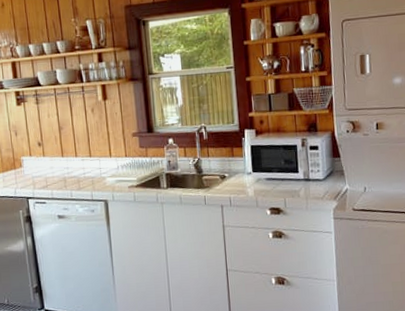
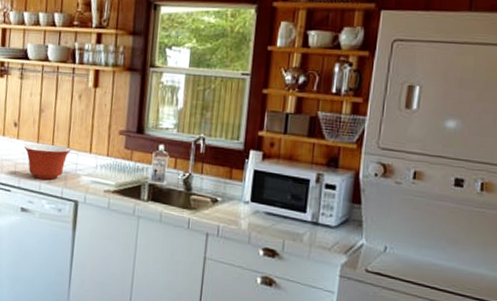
mixing bowl: none [50,155,93,188] -> present [23,144,71,180]

